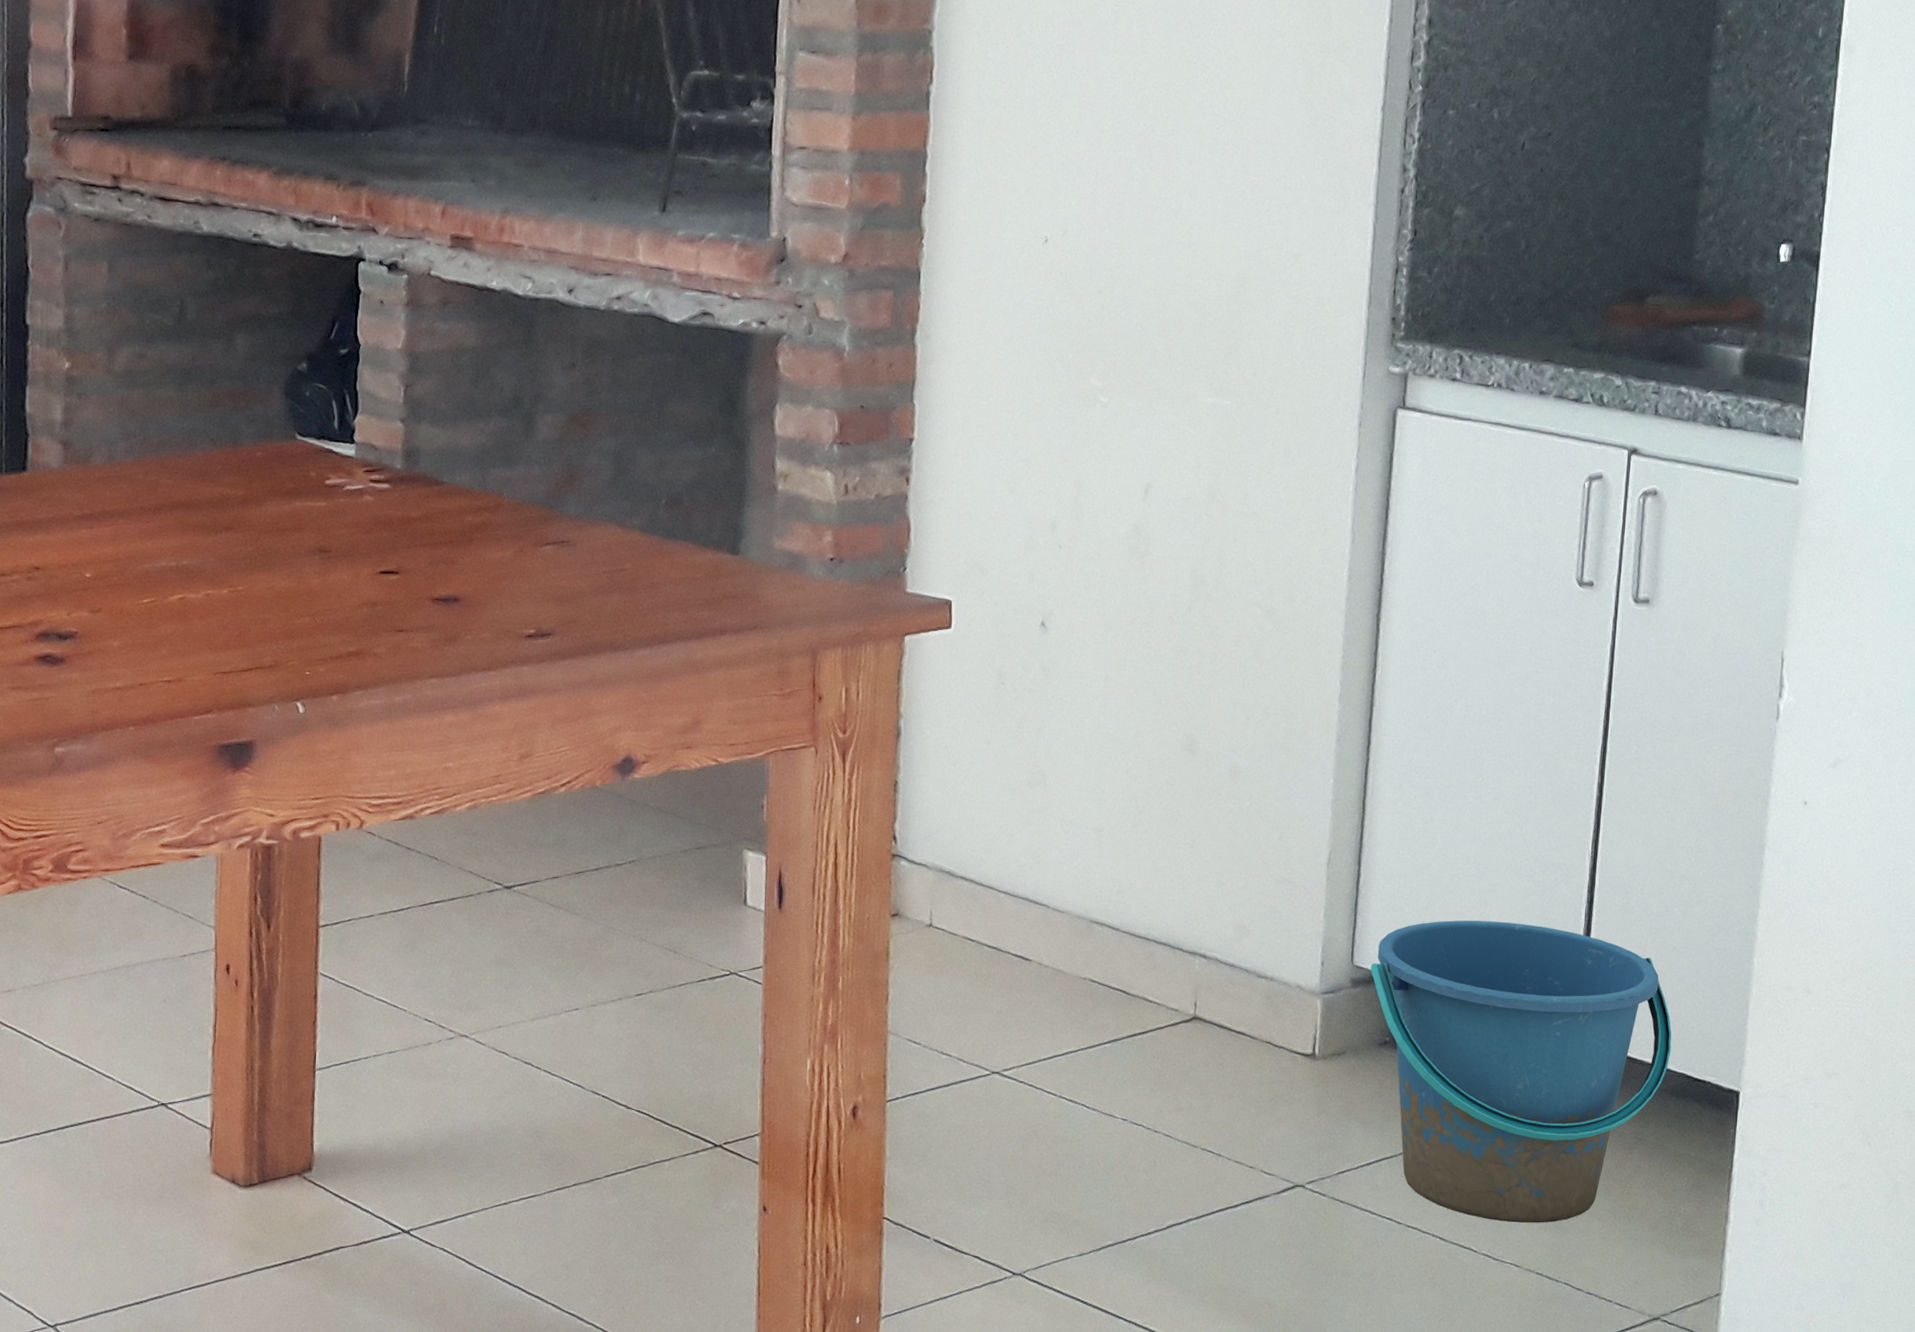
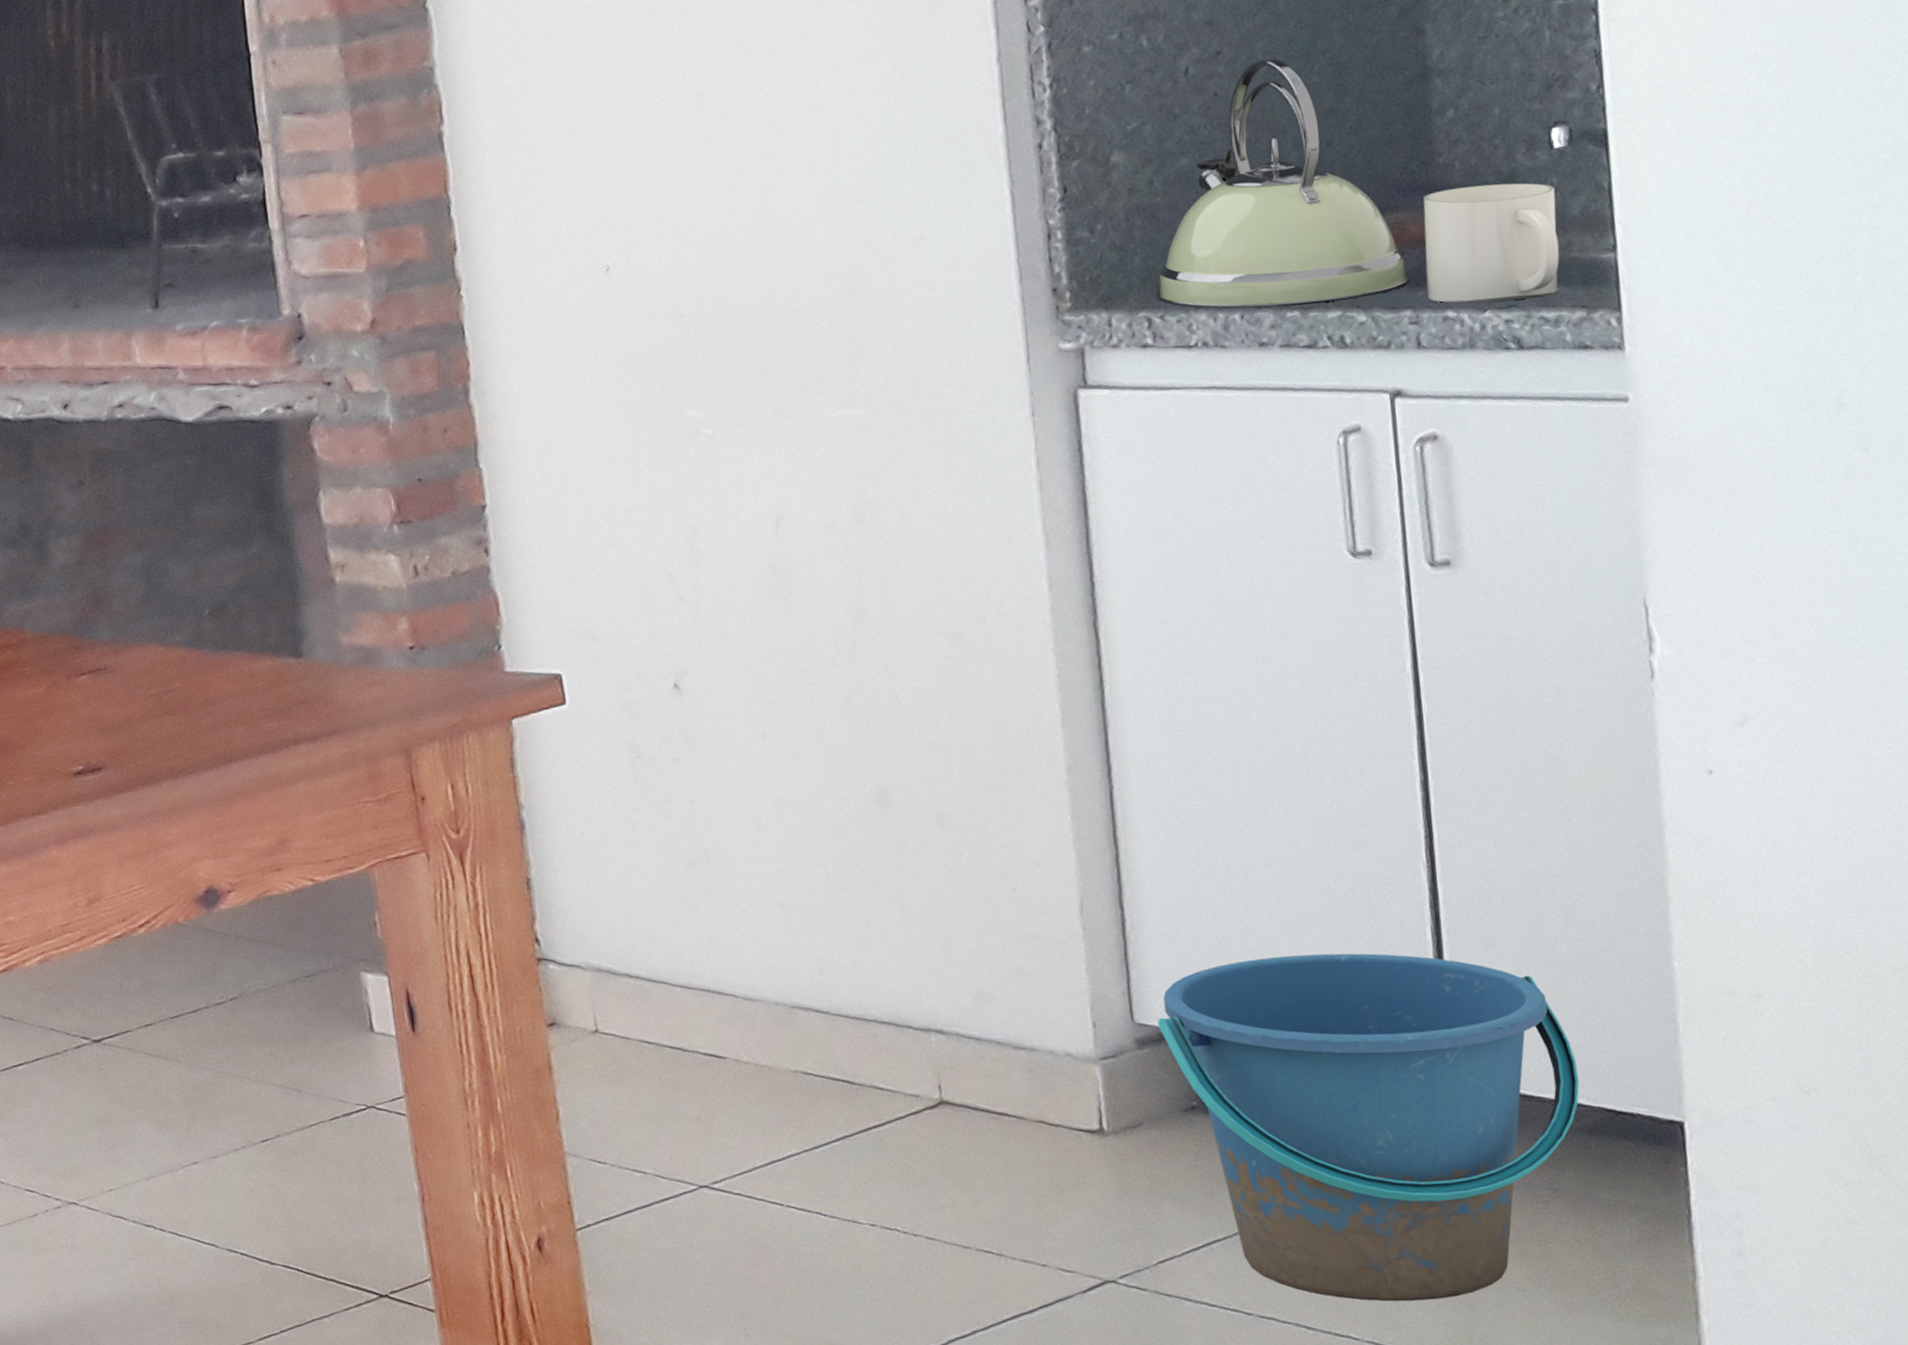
kettle: none [1469,147,1659,365] -> present [1155,59,1411,309]
mug: none [1669,282,1775,387] -> present [1422,183,1560,304]

